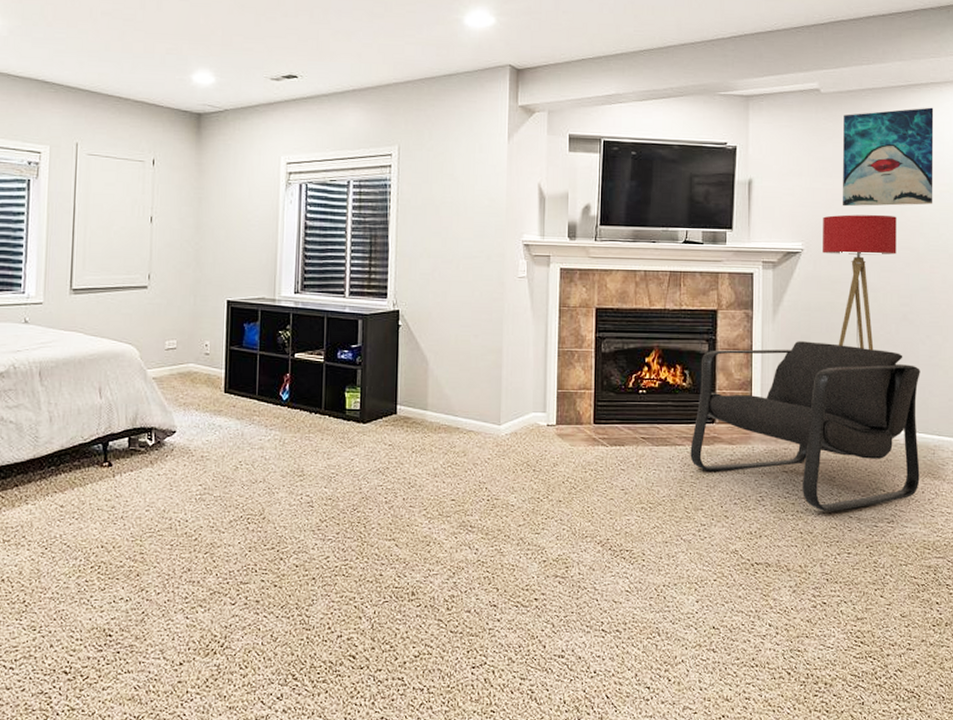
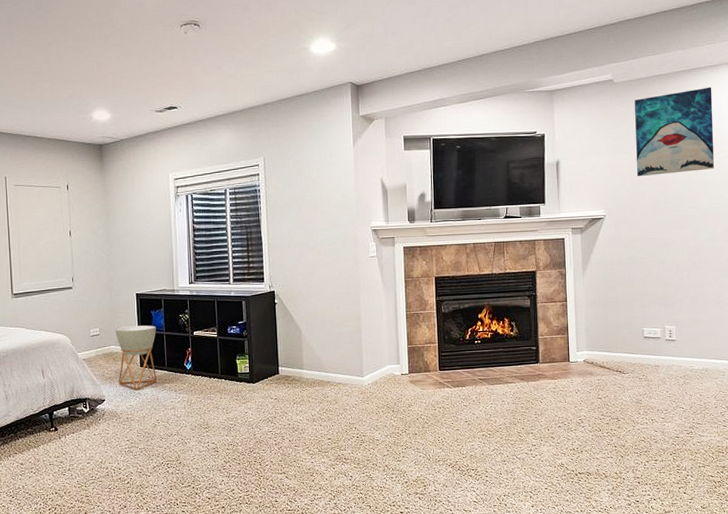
planter: none [194,340,249,422] -> present [115,325,157,390]
armchair: present [690,341,920,511] -> none [520,291,713,428]
floor lamp: present [823,214,897,351] -> none [621,181,685,295]

